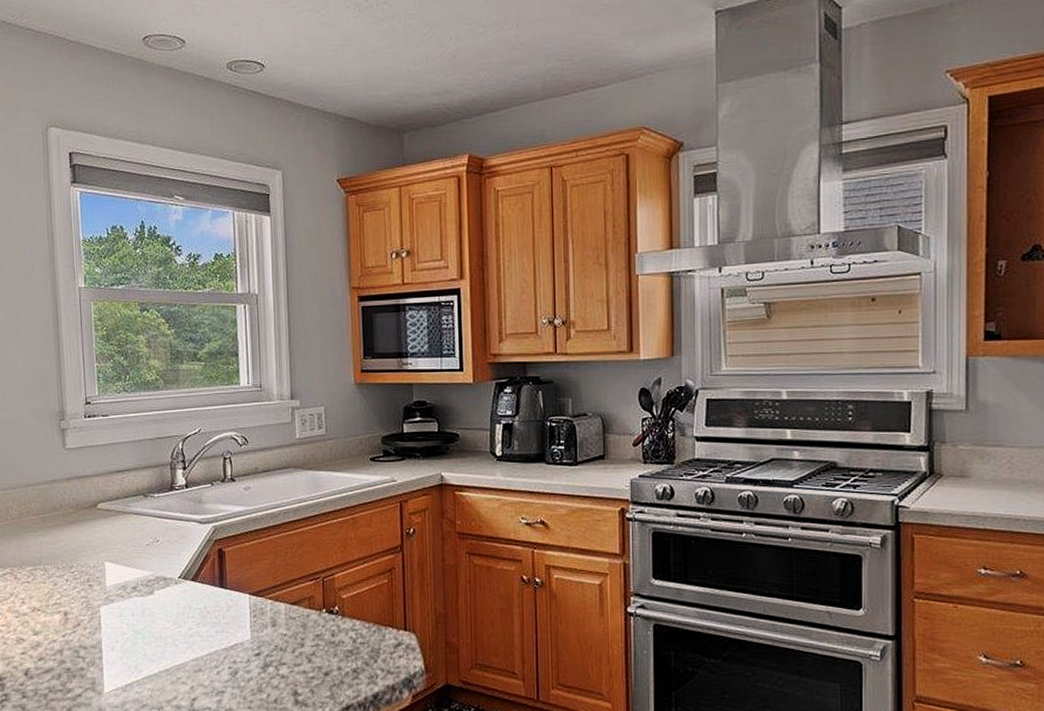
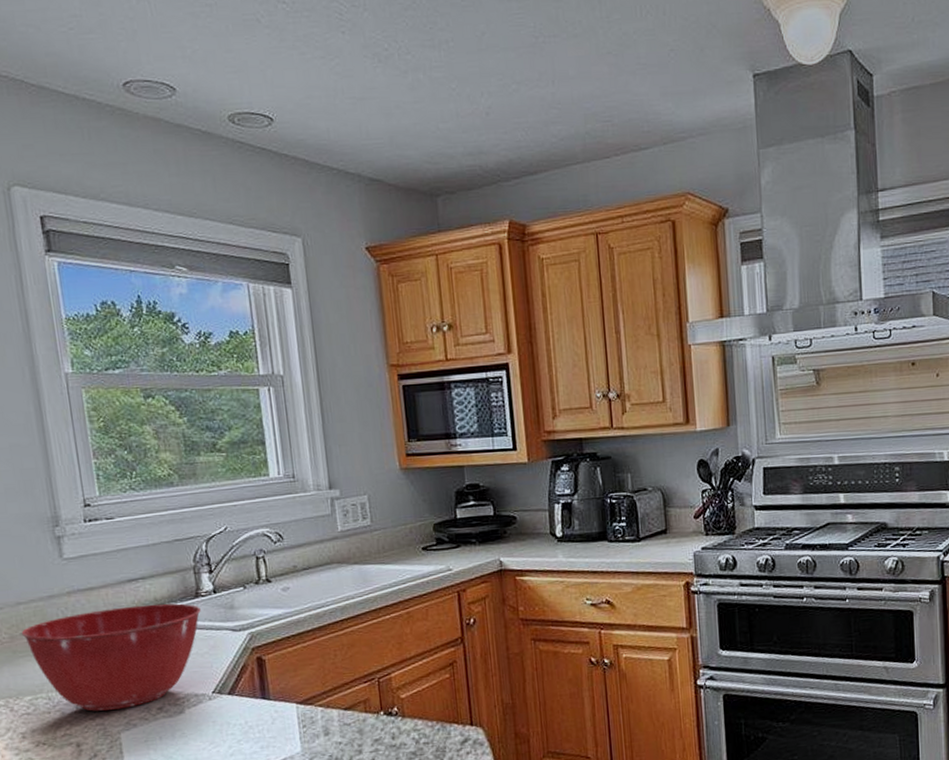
mixing bowl: none [28,494,174,585] -> present [21,603,201,711]

